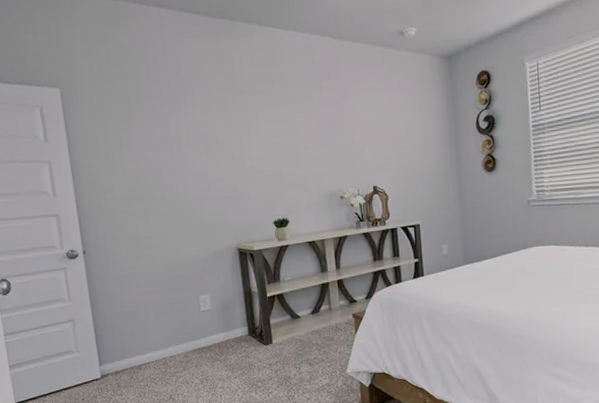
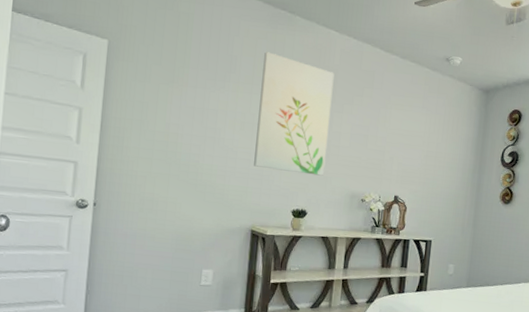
wall art: none [213,65,298,185] -> present [254,52,335,176]

